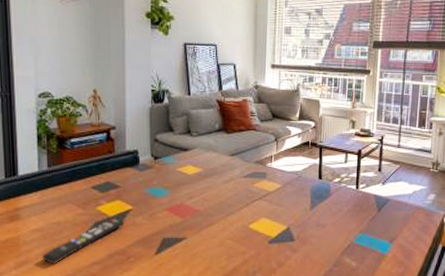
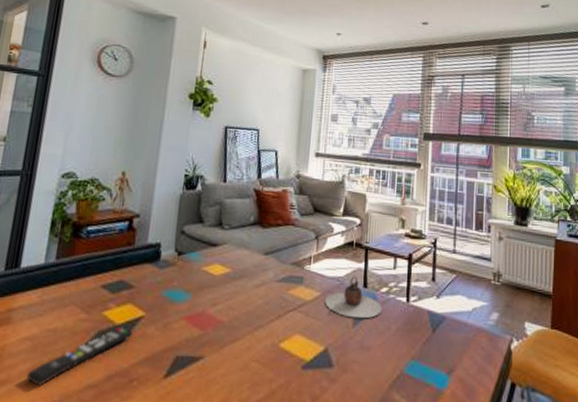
teapot: none [285,170,335,204] -> present [324,276,382,319]

